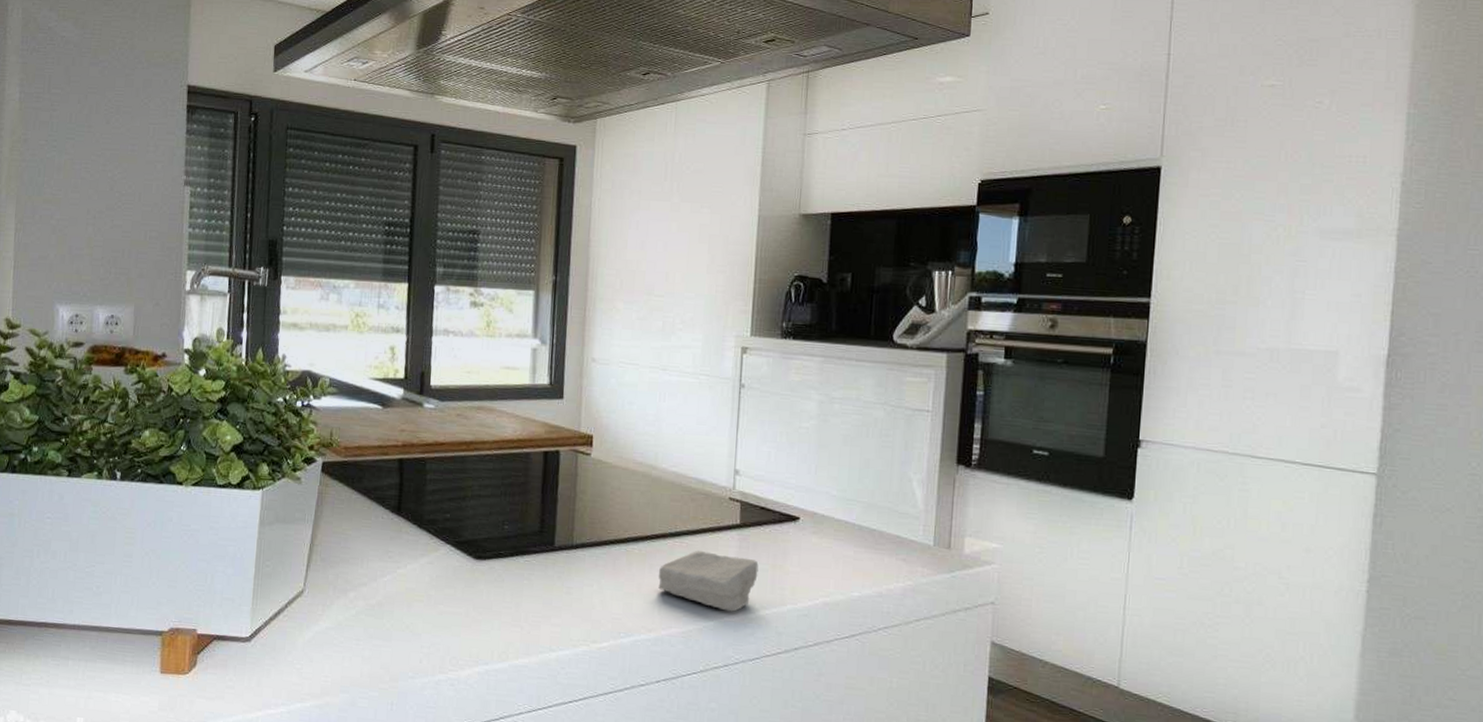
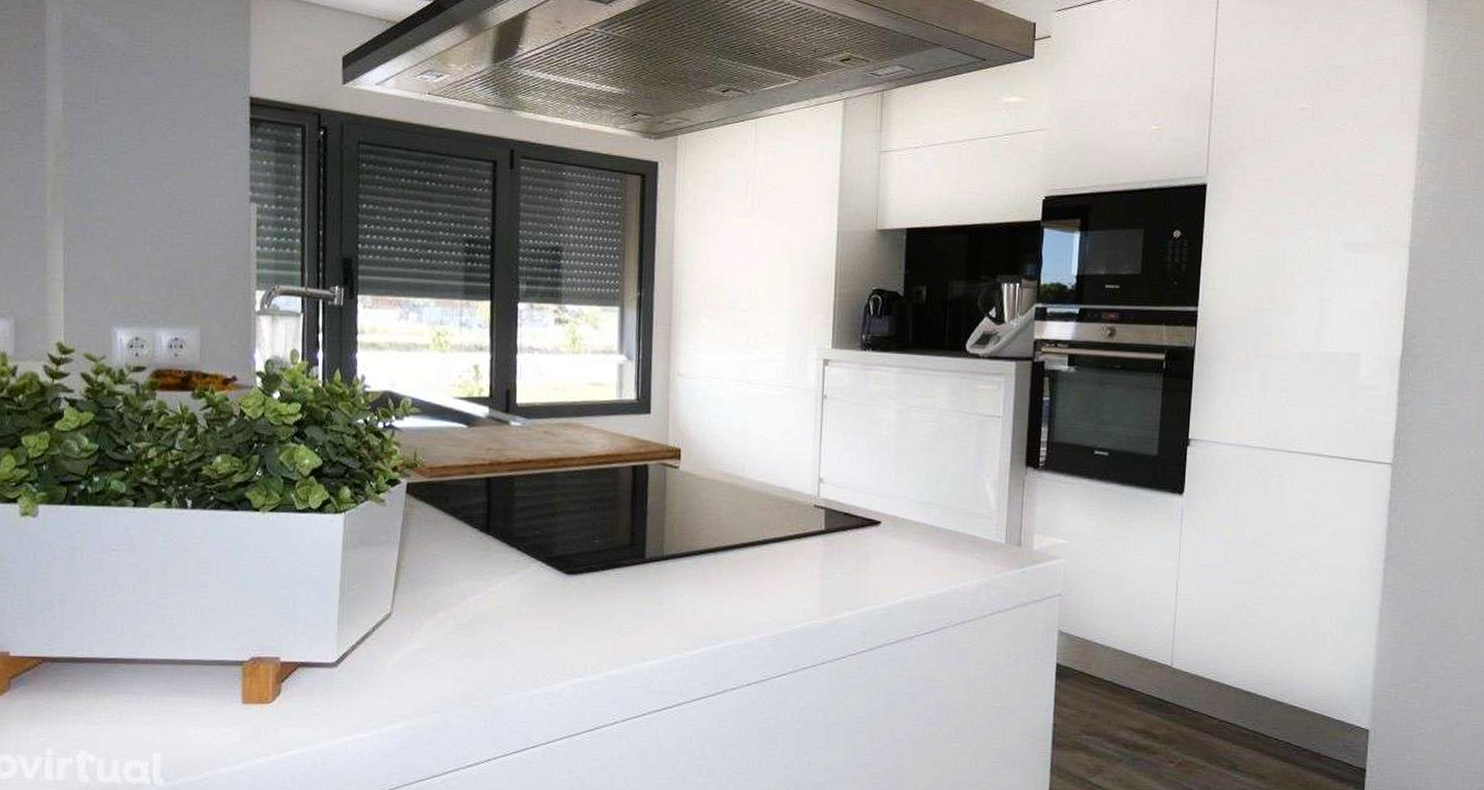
soap bar: present [658,550,759,612] -> none [747,556,843,614]

